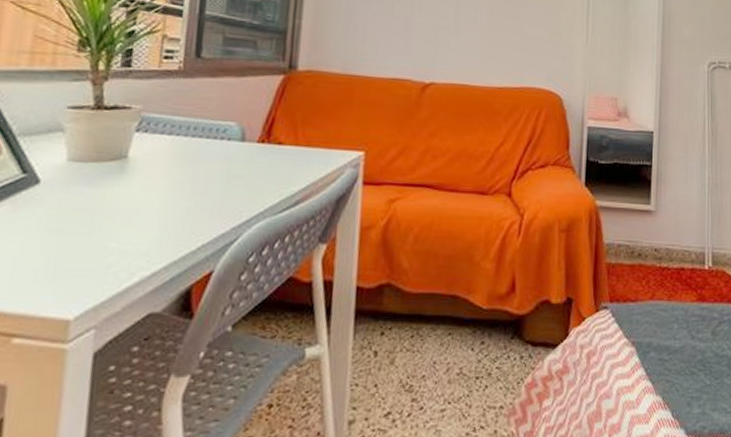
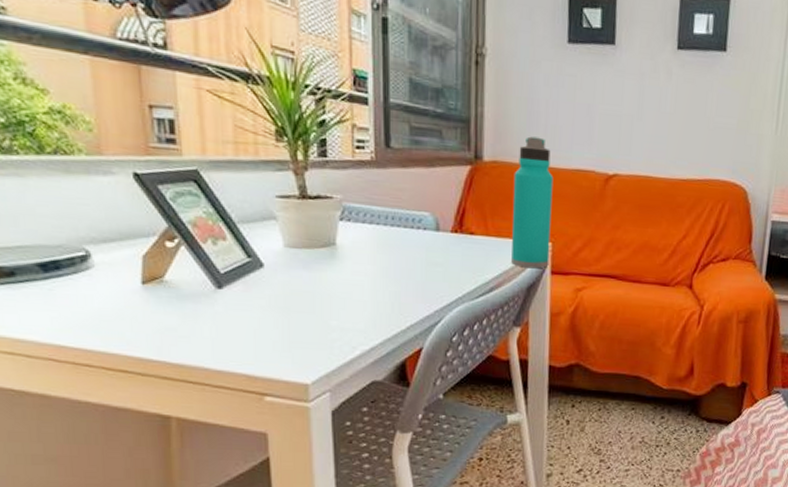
water bottle: none [320,47,369,179] -> present [511,136,554,269]

